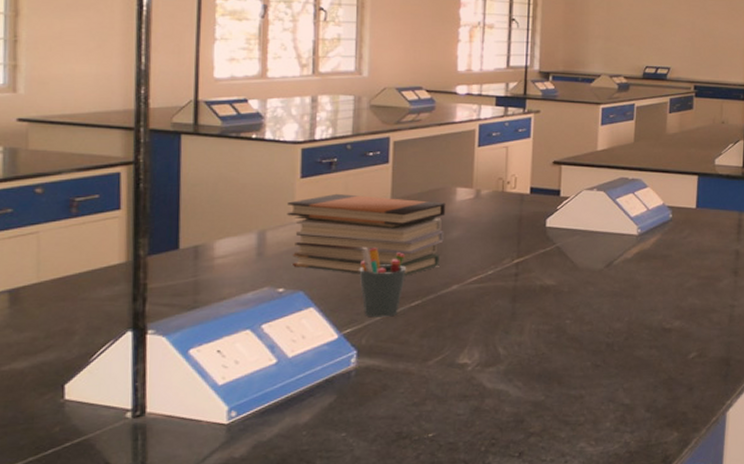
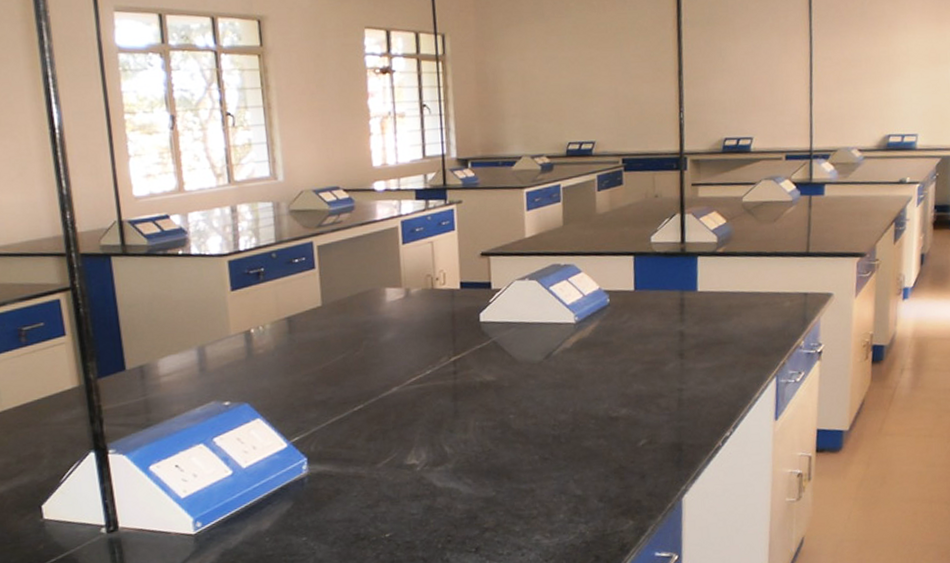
book stack: present [287,193,446,276] -> none [222,303,379,383]
pen holder: present [359,246,406,318] -> none [298,355,345,425]

